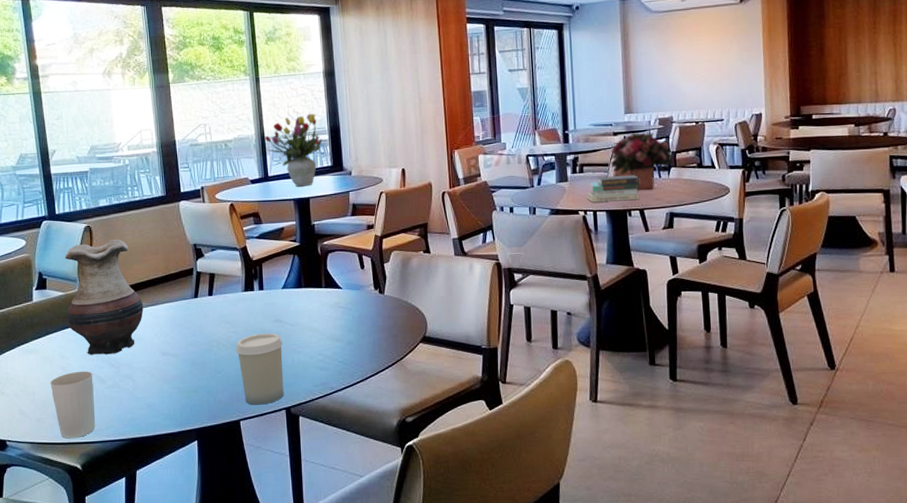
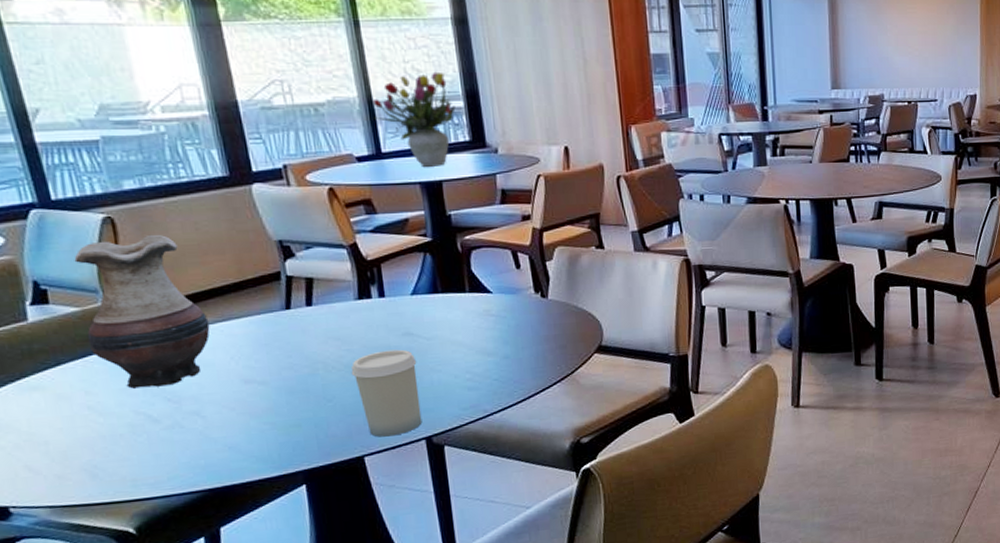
cup: present [50,371,96,439] -> none [71,409,152,497]
books: present [586,175,641,203] -> none [788,160,848,190]
bouquet: present [608,132,674,191] -> none [812,110,884,178]

